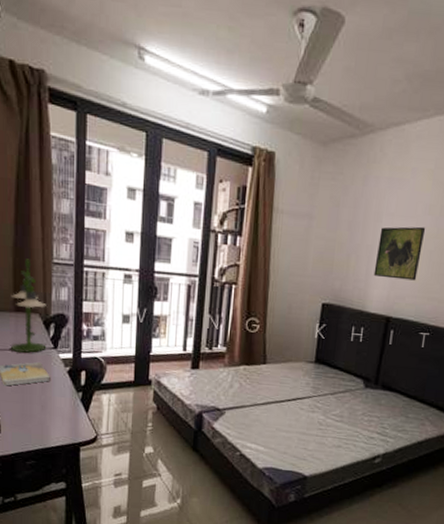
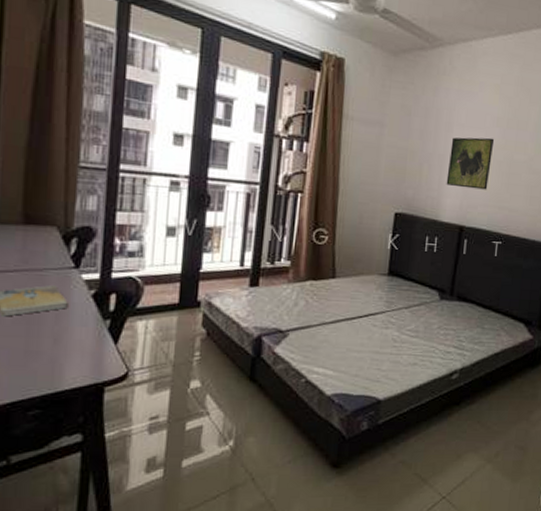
desk lamp: present [11,258,46,353] -> none [15,161,68,275]

